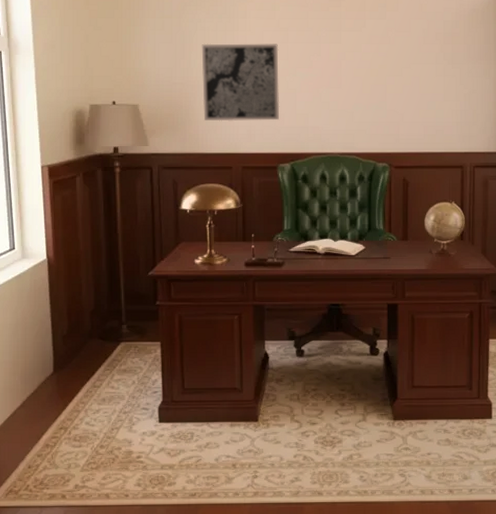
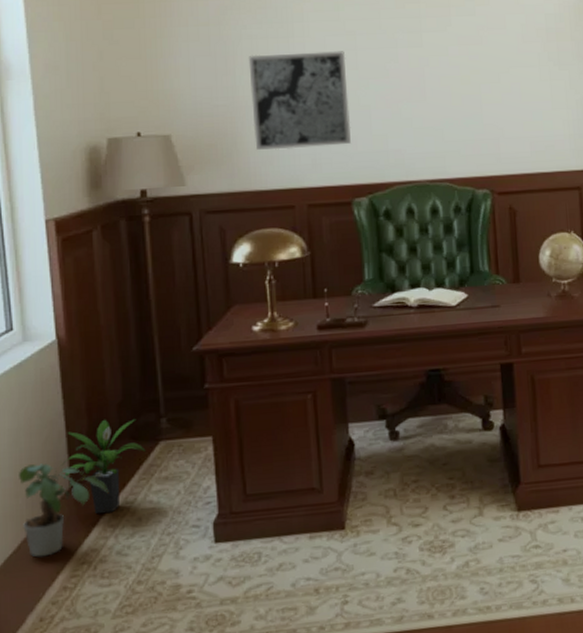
potted plant: none [16,352,82,421] -> present [19,463,109,558]
potted plant: none [47,322,110,393] -> present [61,419,146,515]

